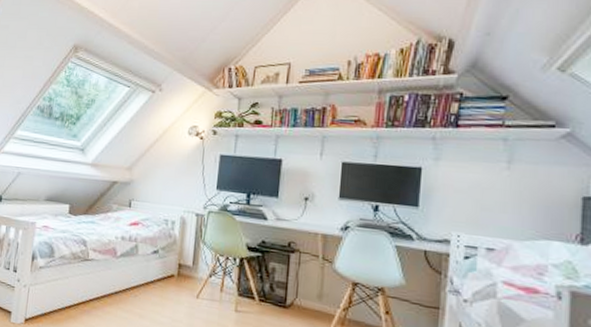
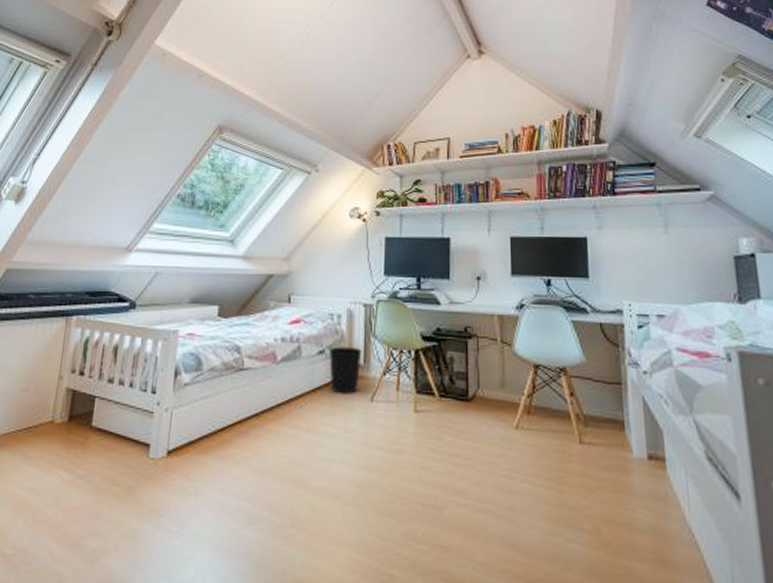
wastebasket: none [162,248,192,290] -> present [329,346,362,394]

